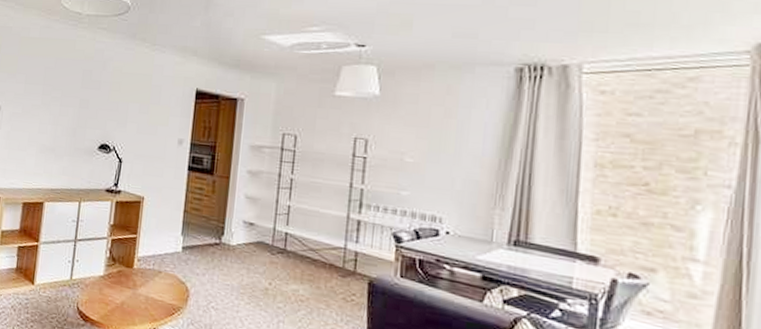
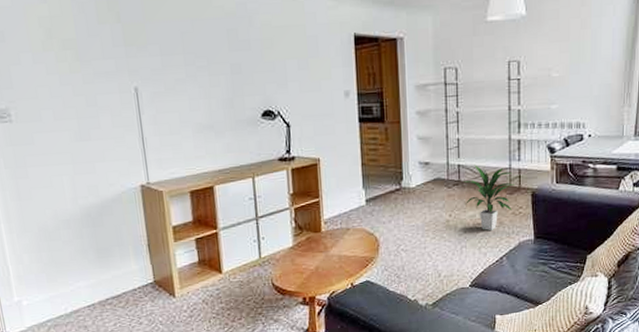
indoor plant: none [287,236,349,312] -> present [464,165,514,230]

